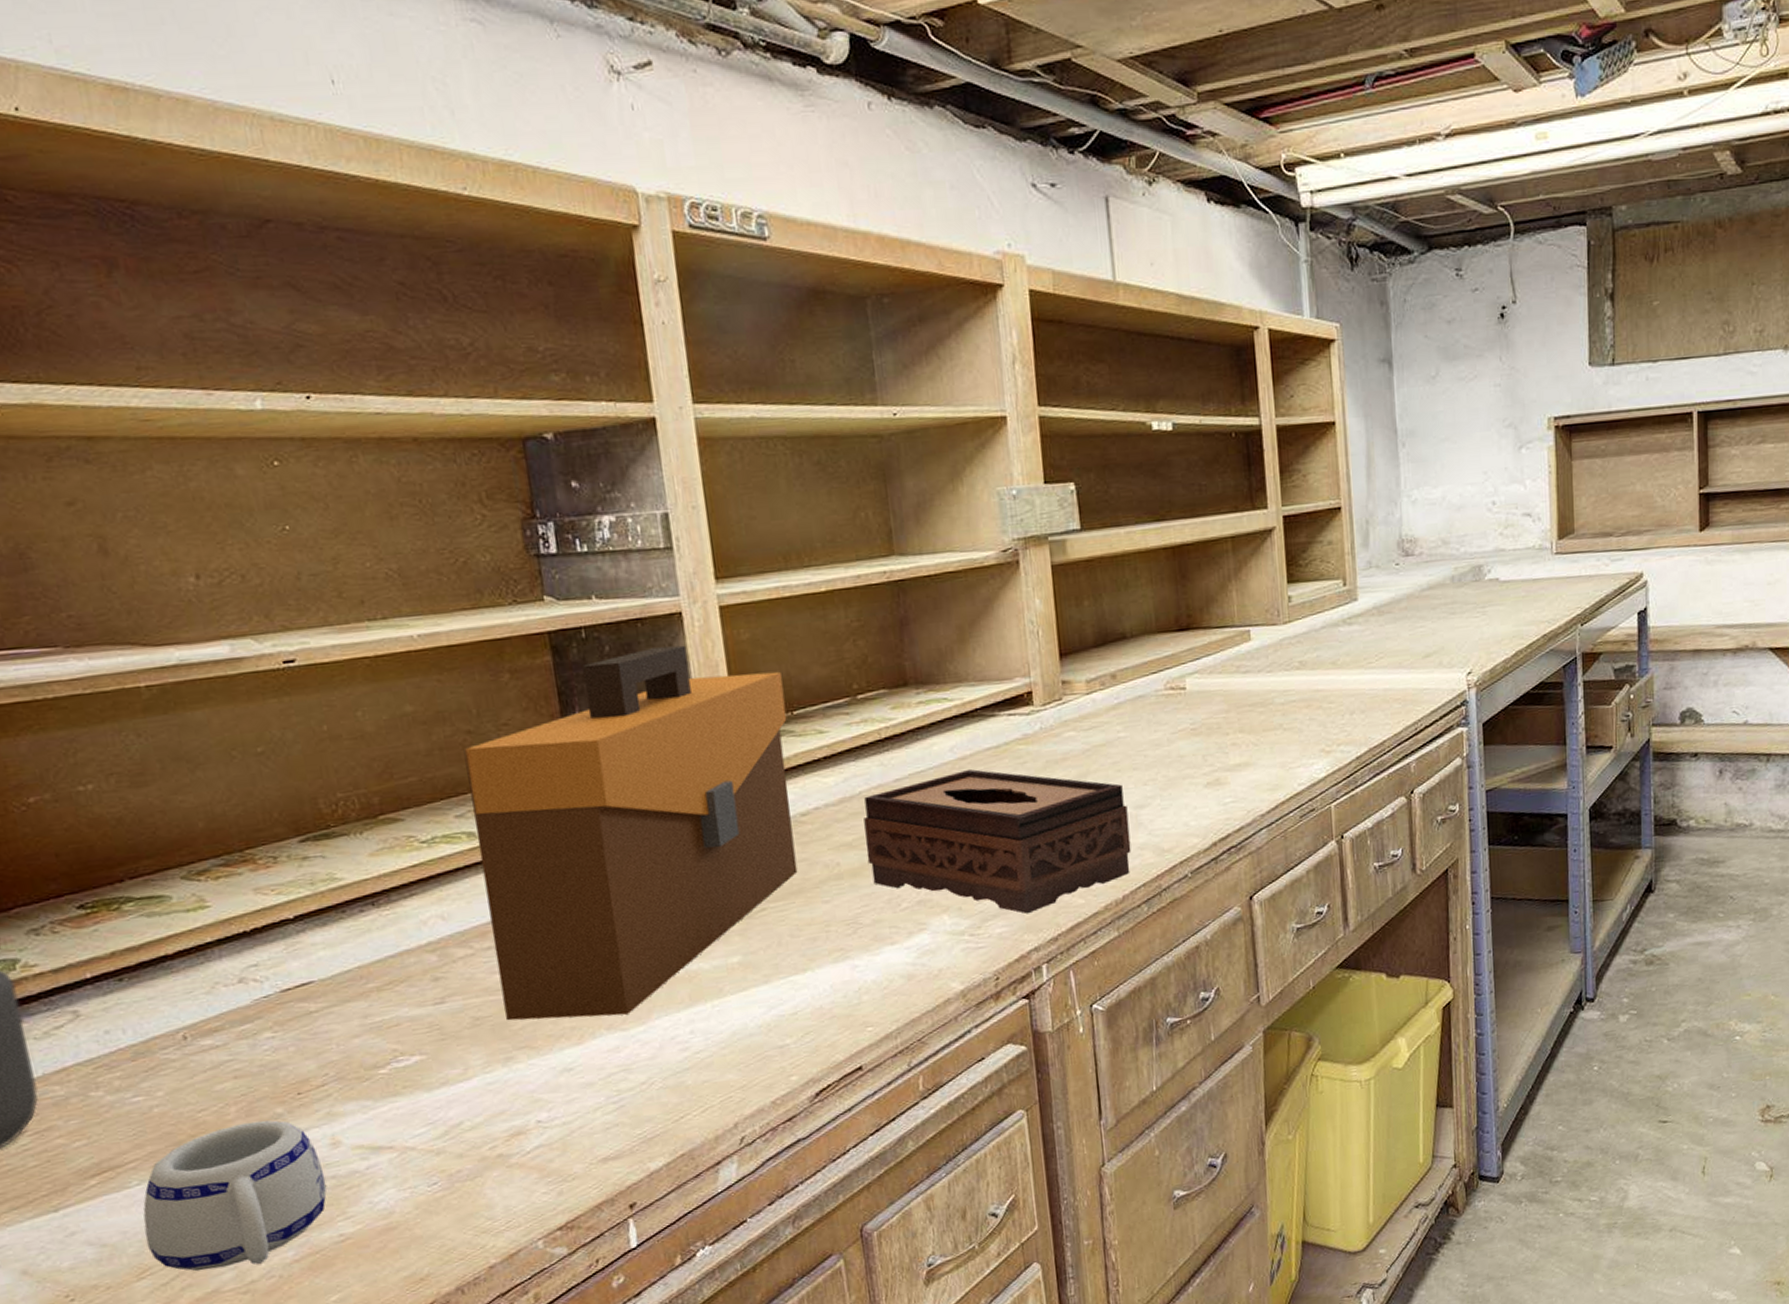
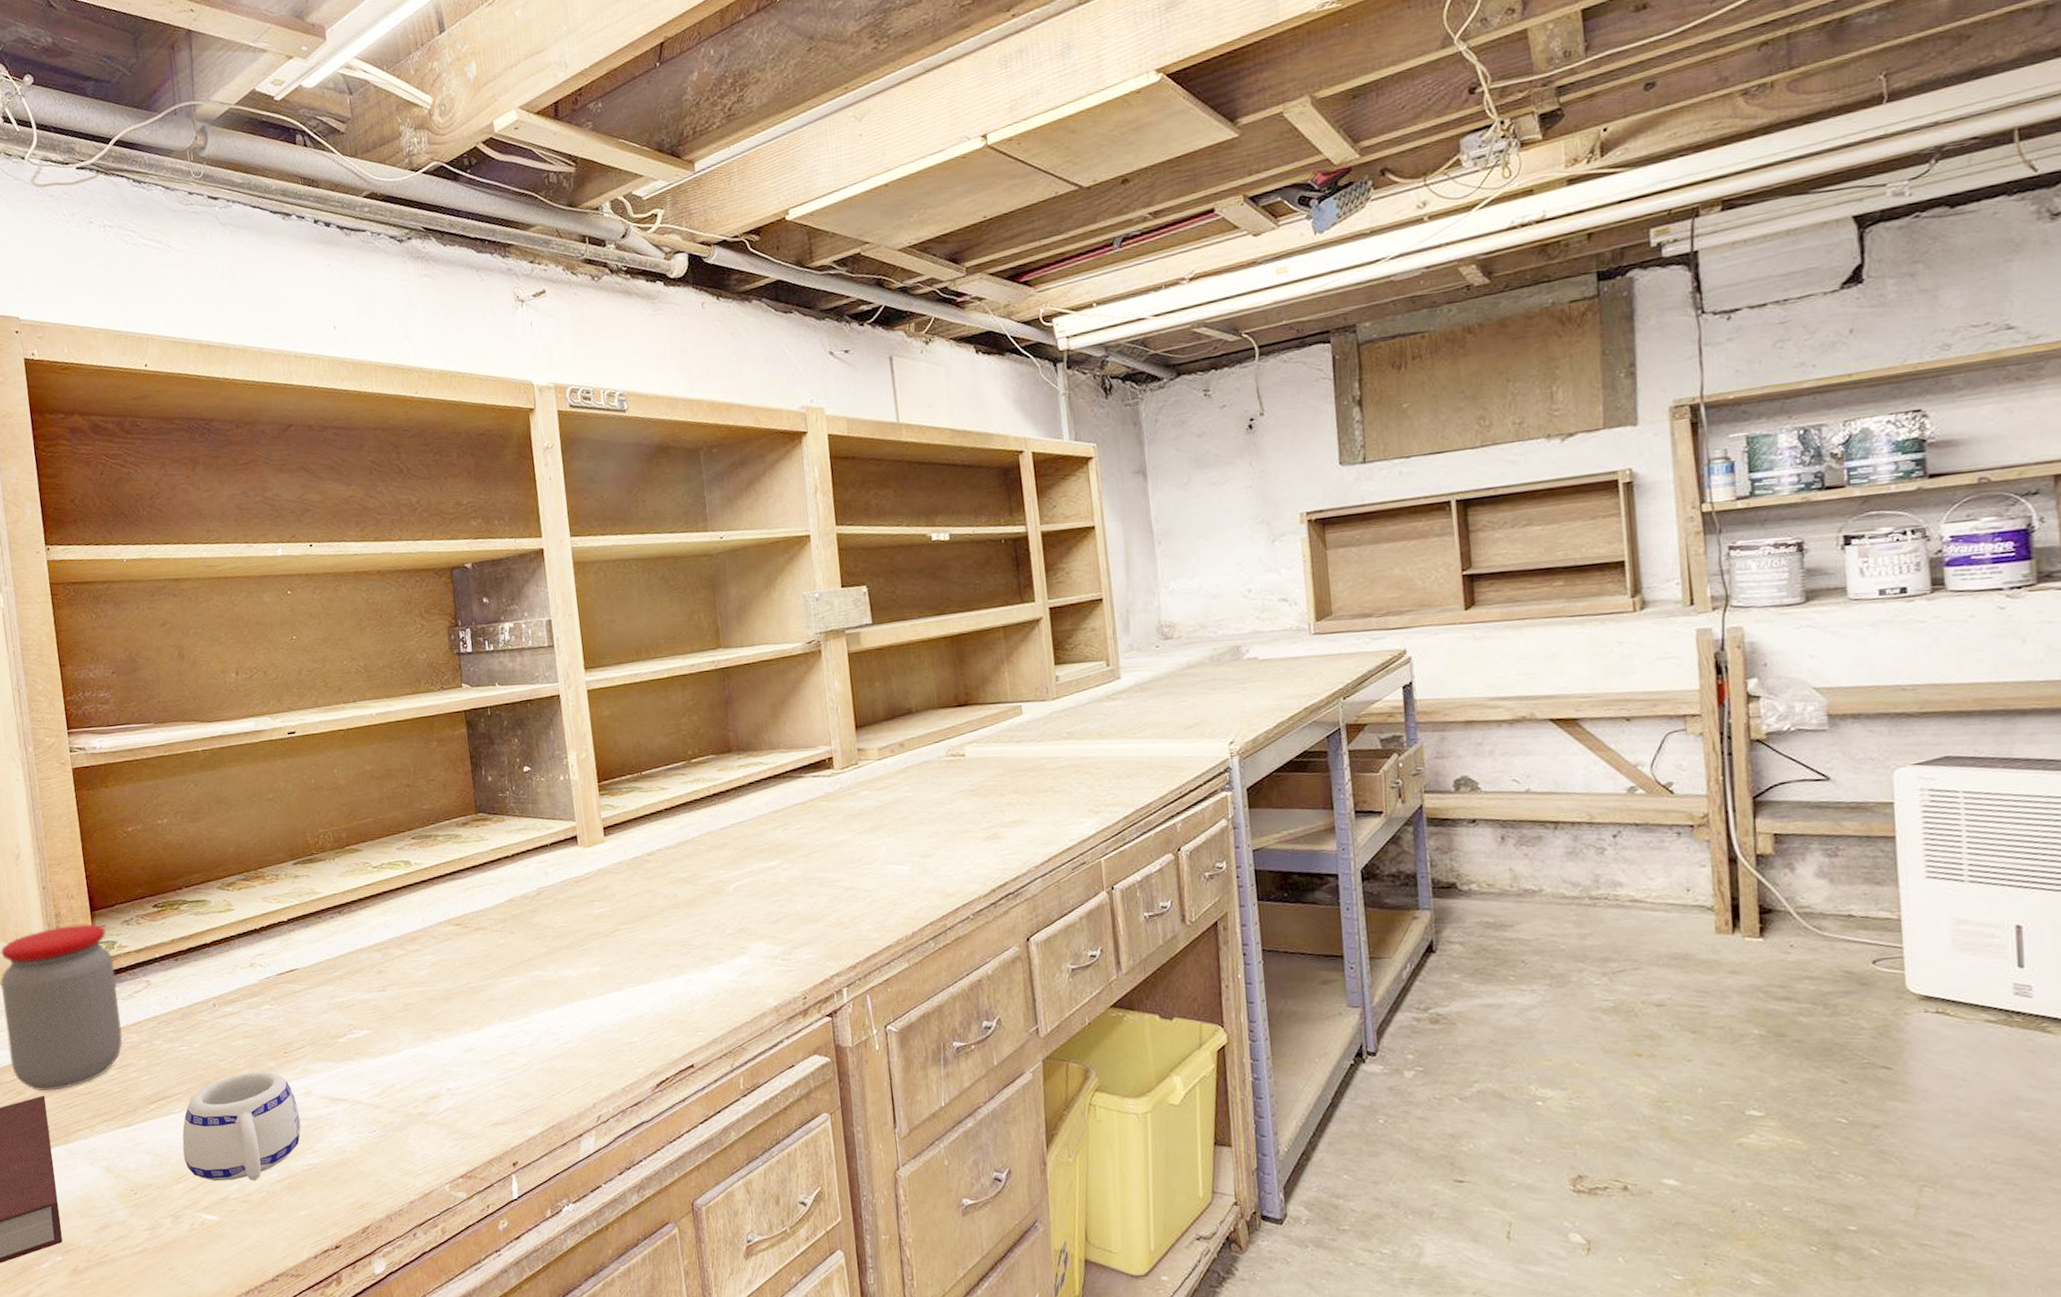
toolbox: present [463,645,798,1021] -> none [404,720,644,1009]
tissue box: present [864,768,1131,914] -> none [696,820,919,944]

